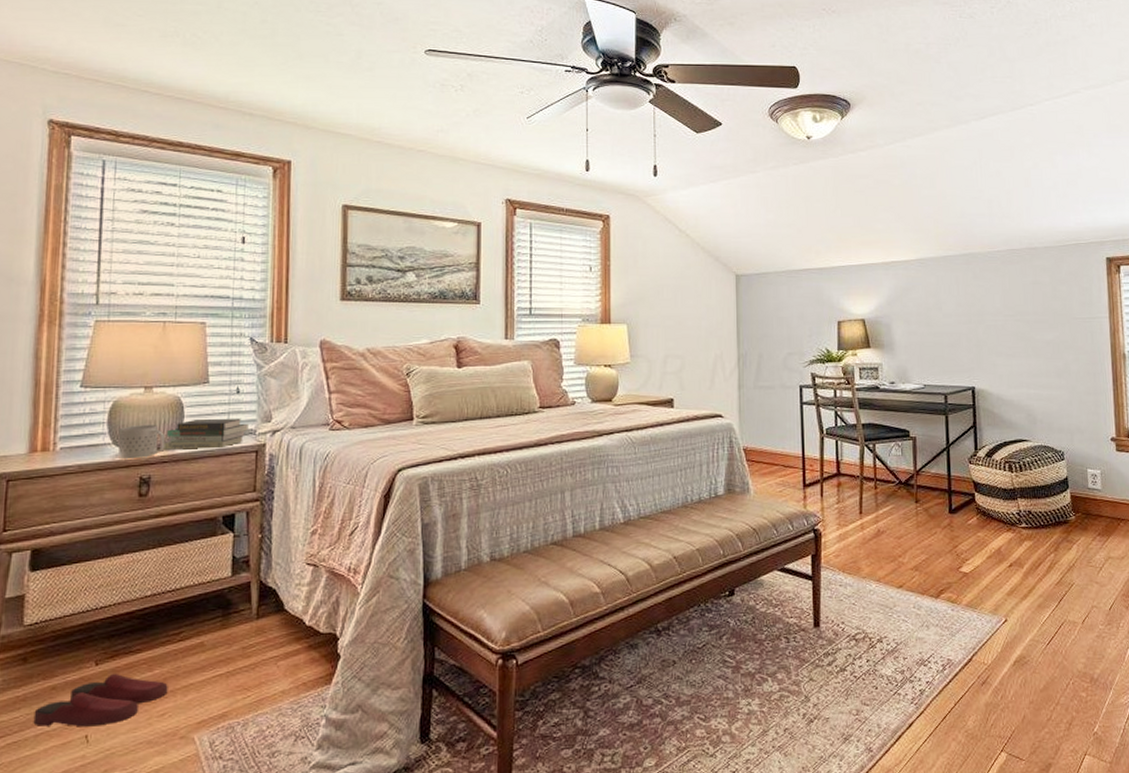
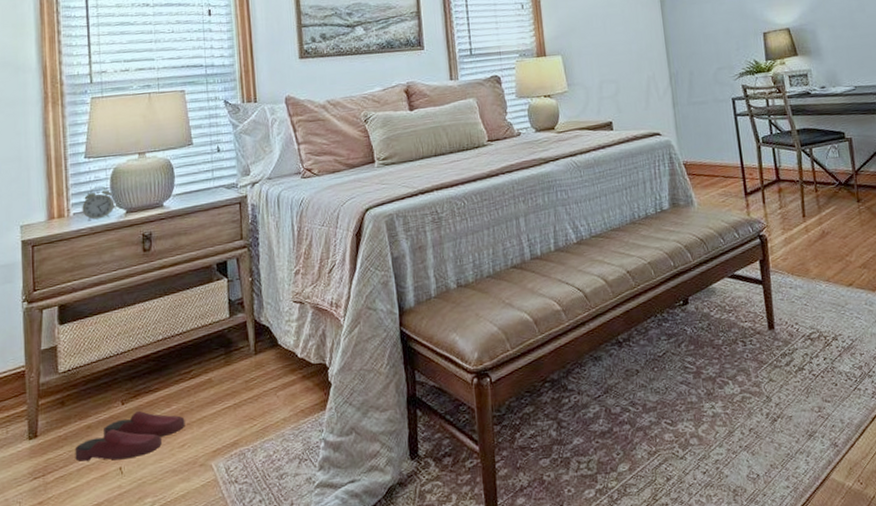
alarm clock: none [71,421,111,458] -> present [82,186,115,221]
mug: present [117,425,166,460] -> none [120,186,161,220]
books: present [164,418,248,450] -> none [160,174,231,208]

